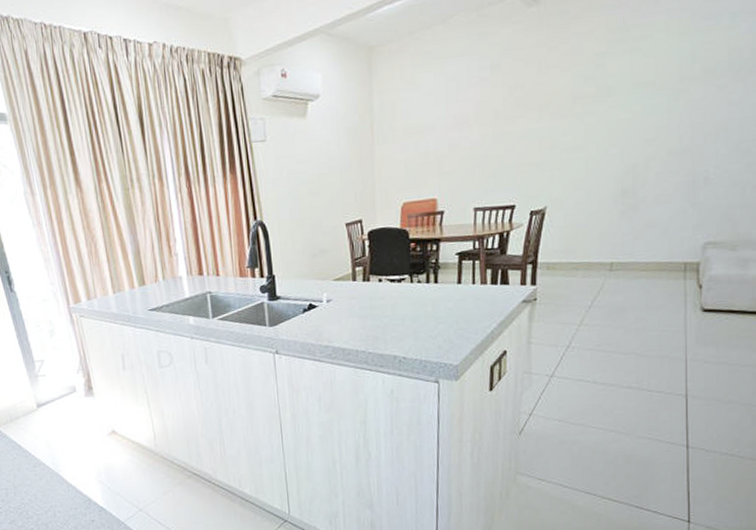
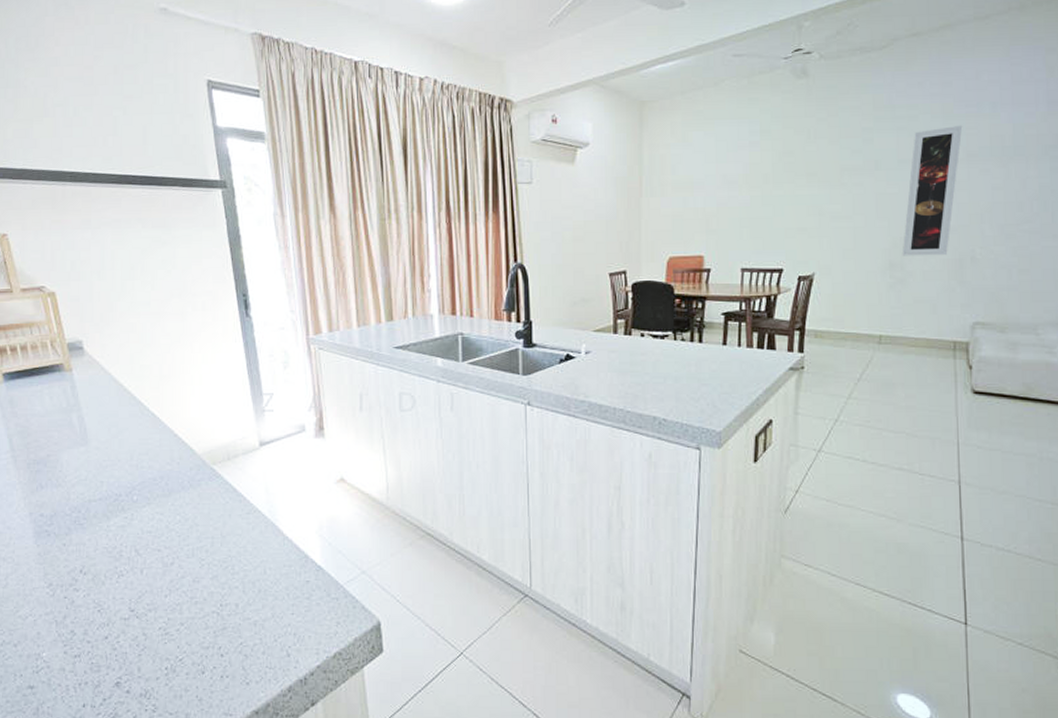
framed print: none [634,40,700,182] -> present [902,125,963,256]

